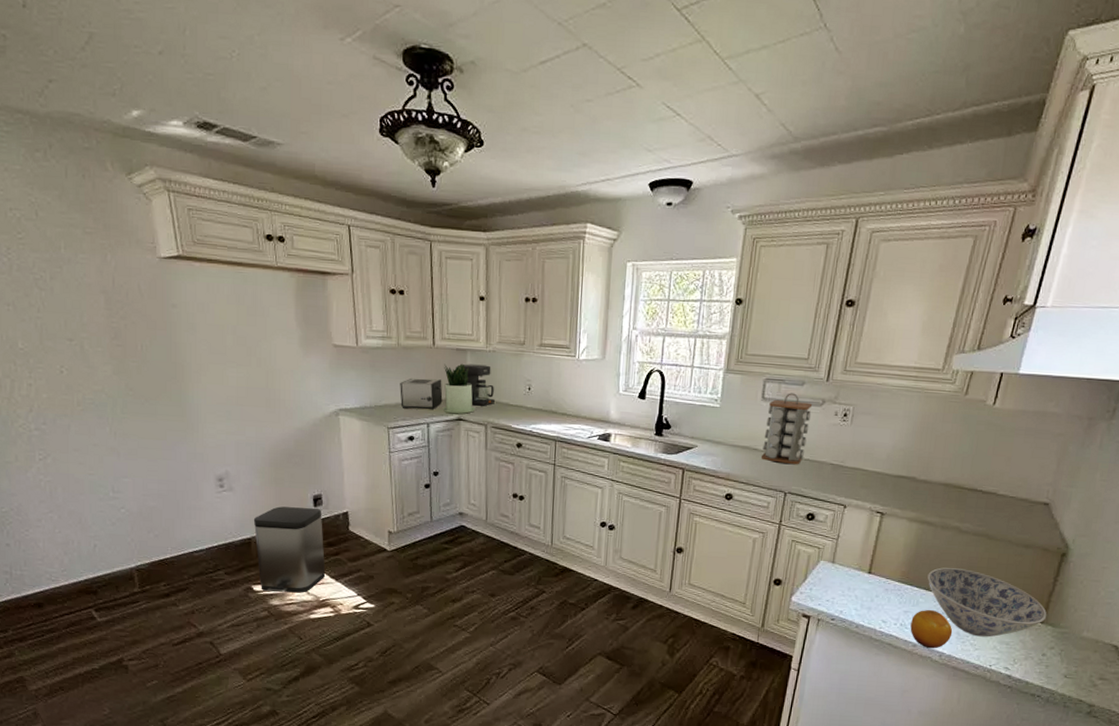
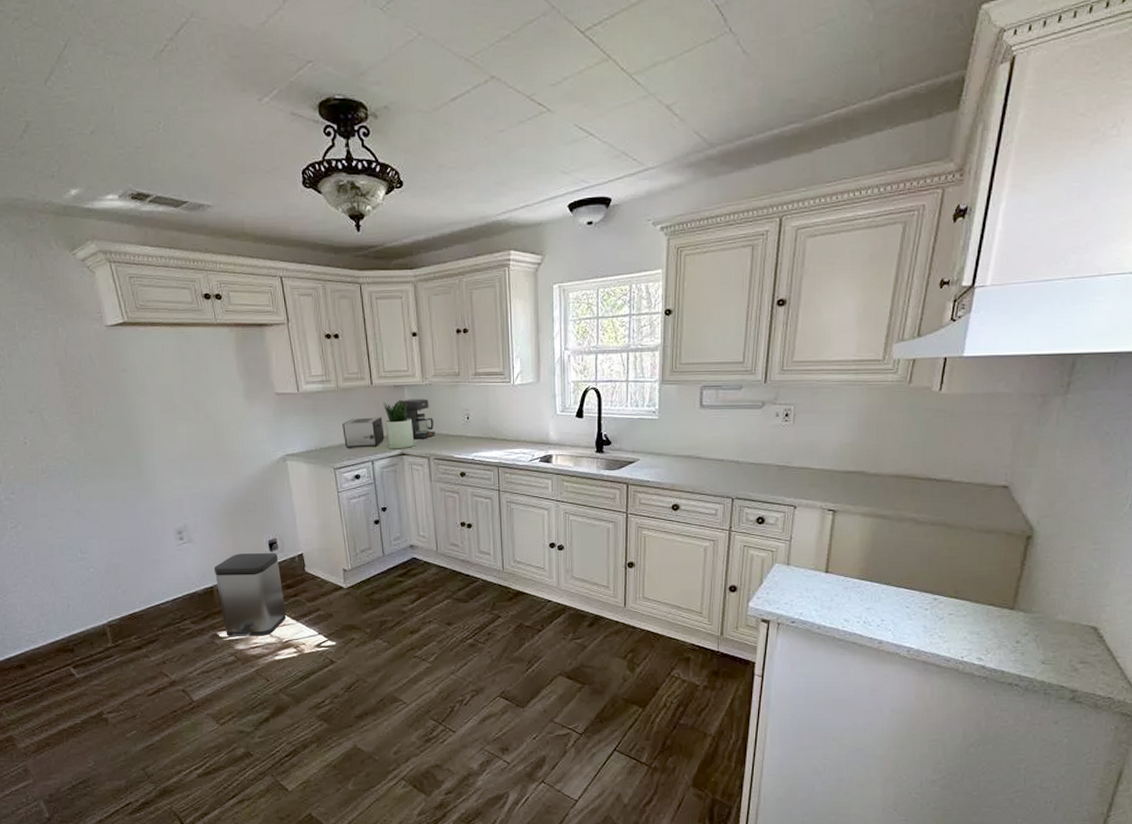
spice rack: present [761,393,813,465] -> none [704,398,752,470]
fruit: present [910,610,953,649] -> none [874,605,919,644]
bowl: present [927,567,1047,637] -> none [887,560,1018,629]

